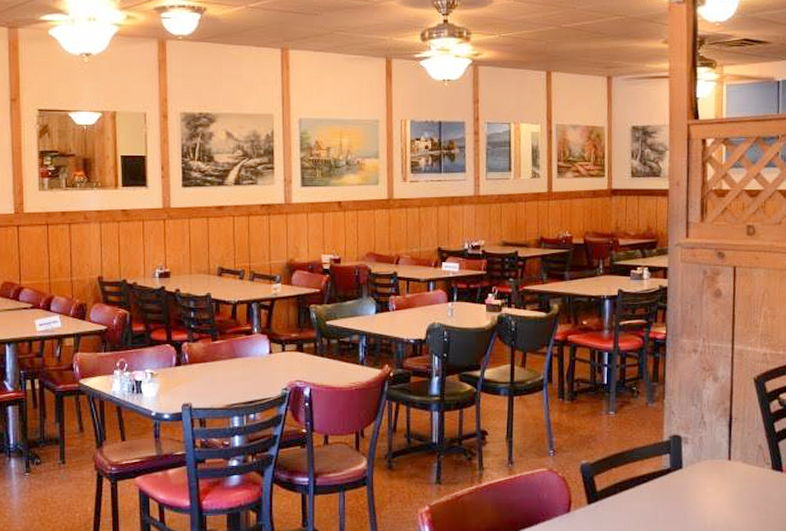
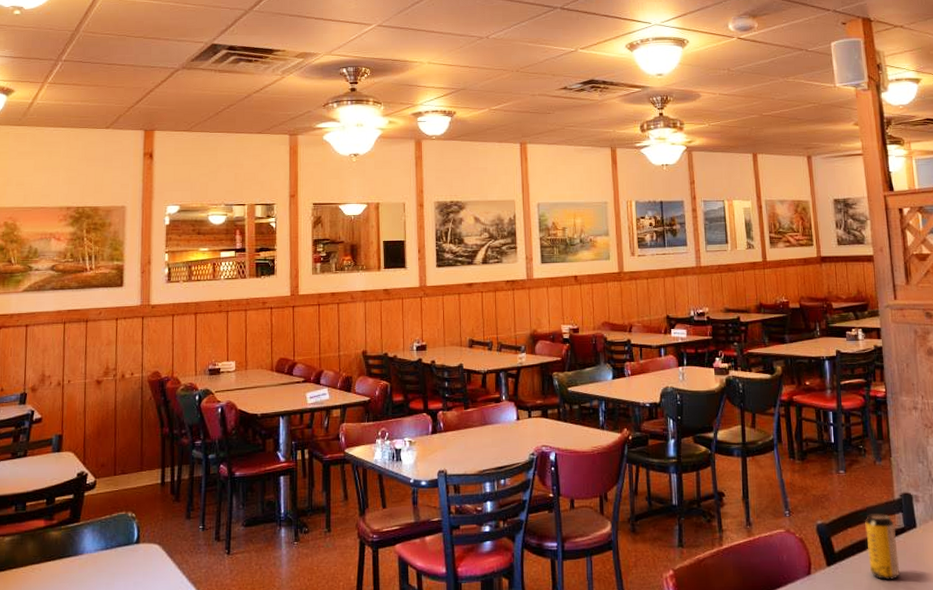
beverage can: none [630,453,662,519] -> present [865,512,900,581]

